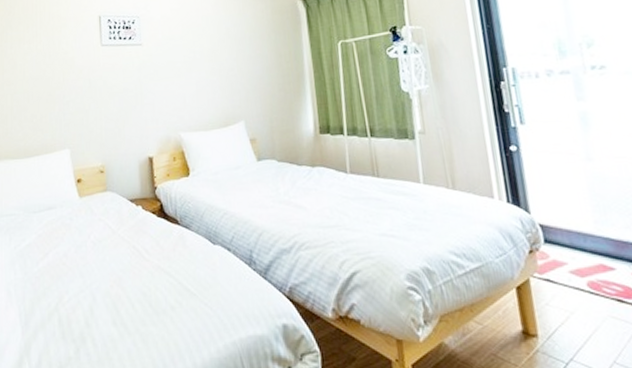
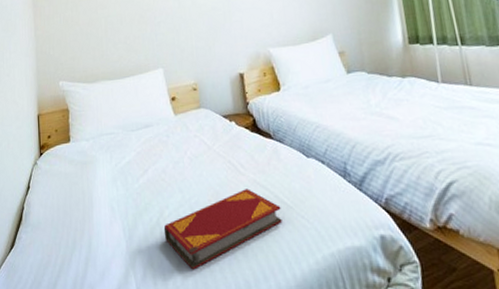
hardback book: none [62,275,185,357] -> present [163,189,282,270]

